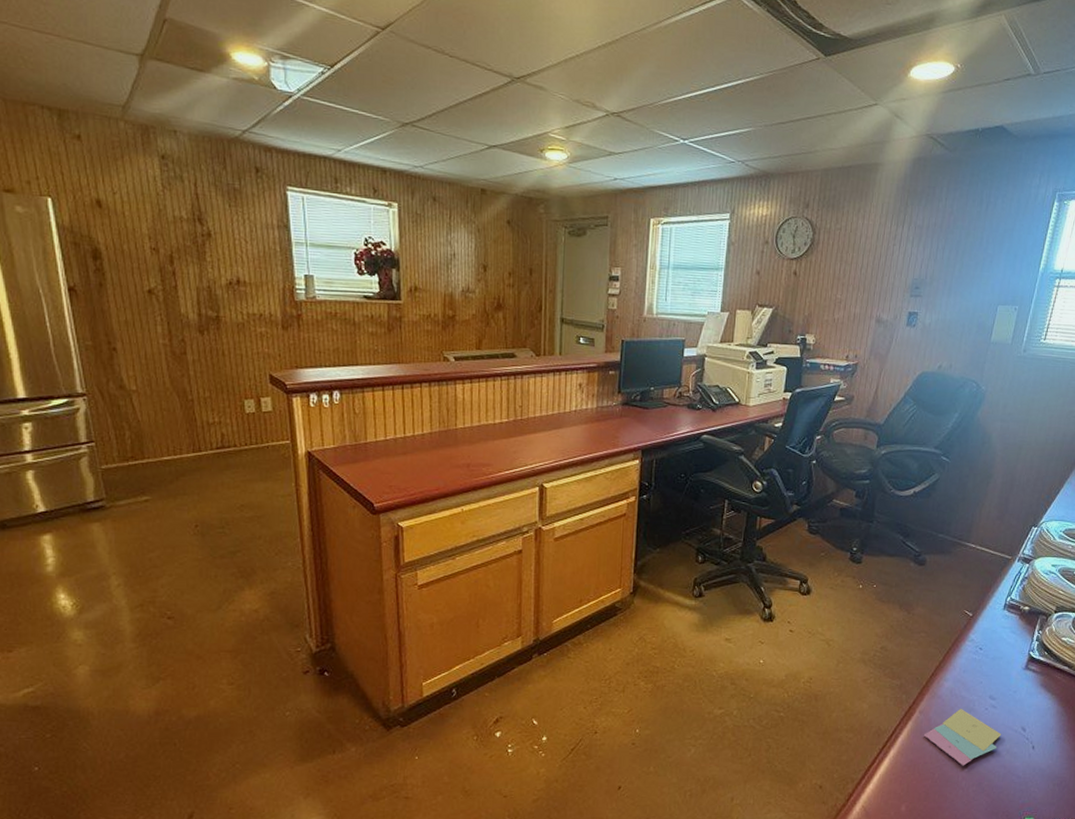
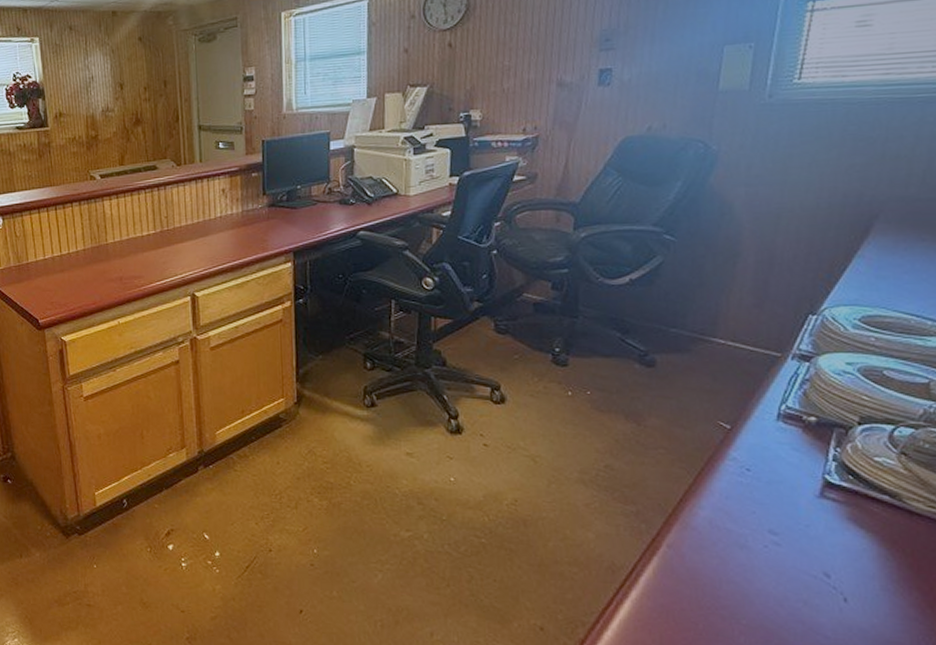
sticky notes: present [923,709,1002,766] -> none [676,545,793,617]

